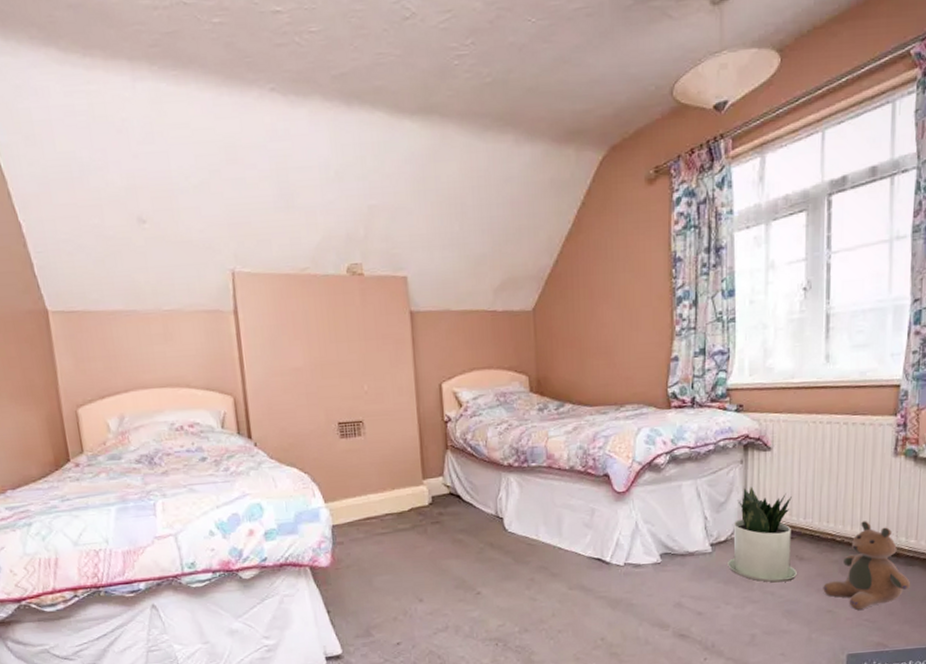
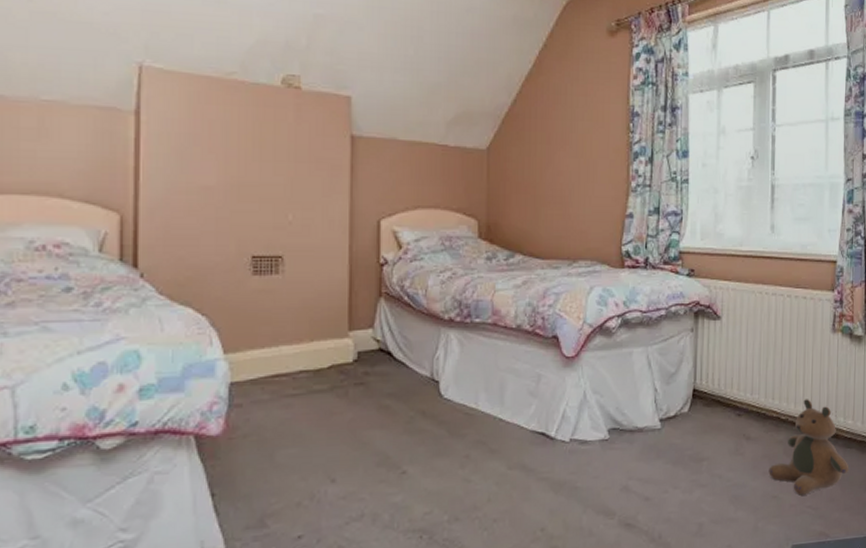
planter: present [728,486,797,583] -> none [677,357,744,464]

